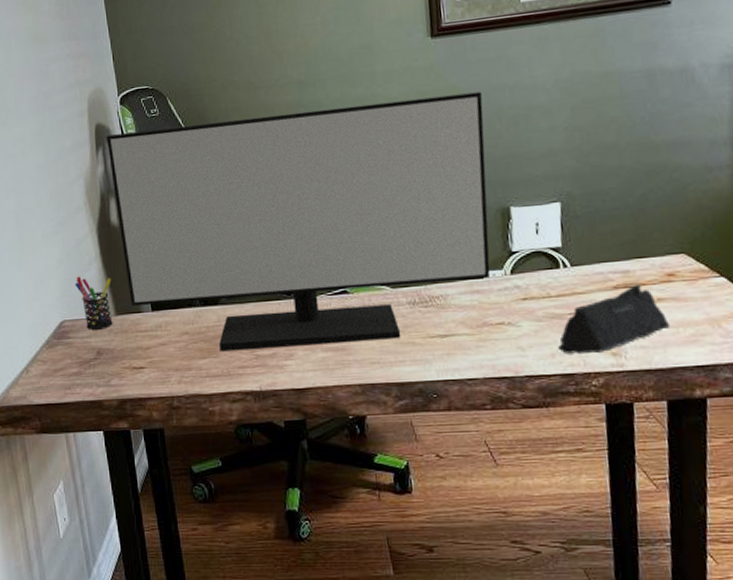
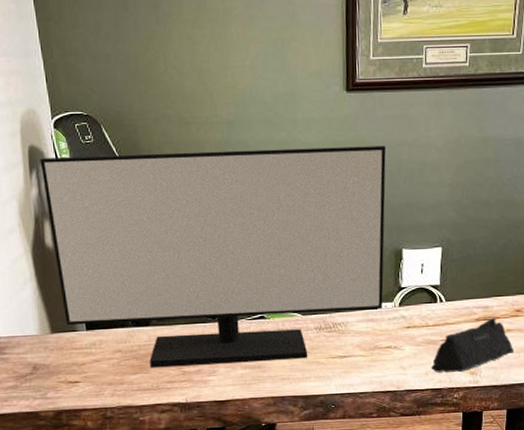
pen holder: present [75,276,113,330] -> none [9,295,49,347]

